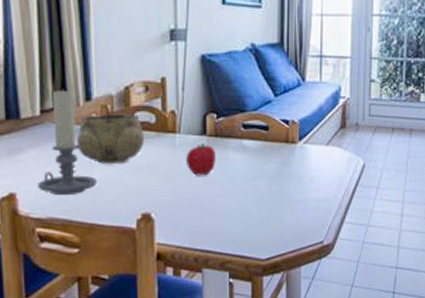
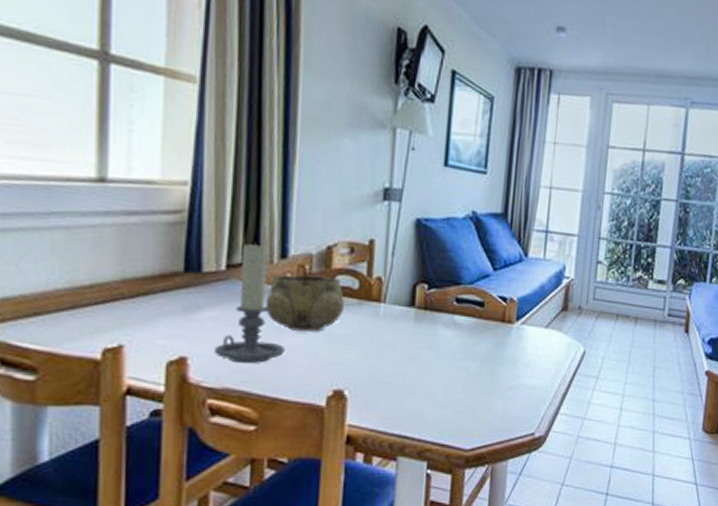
fruit: present [185,143,216,176] -> none [388,316,423,352]

